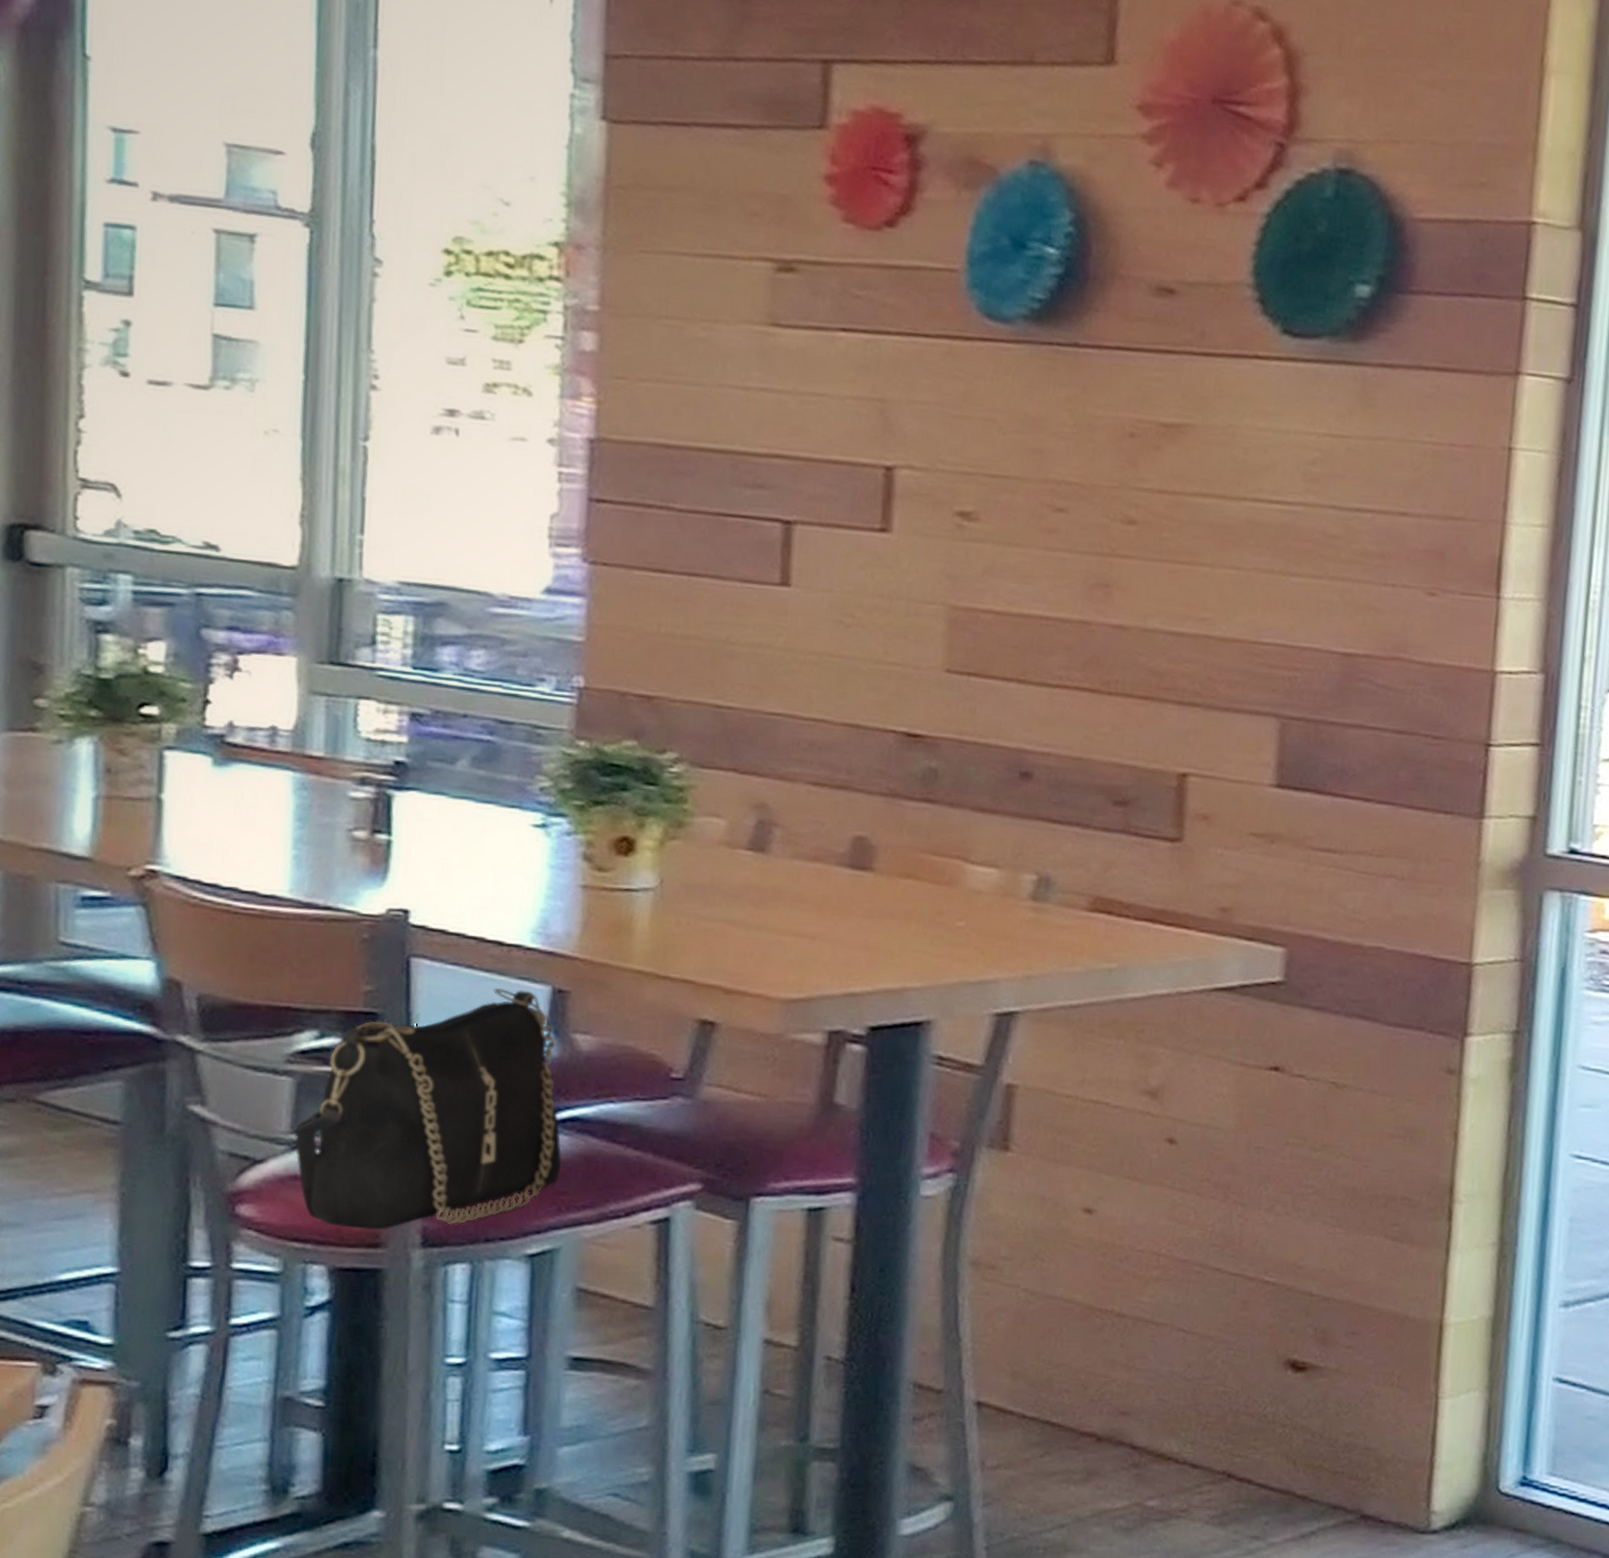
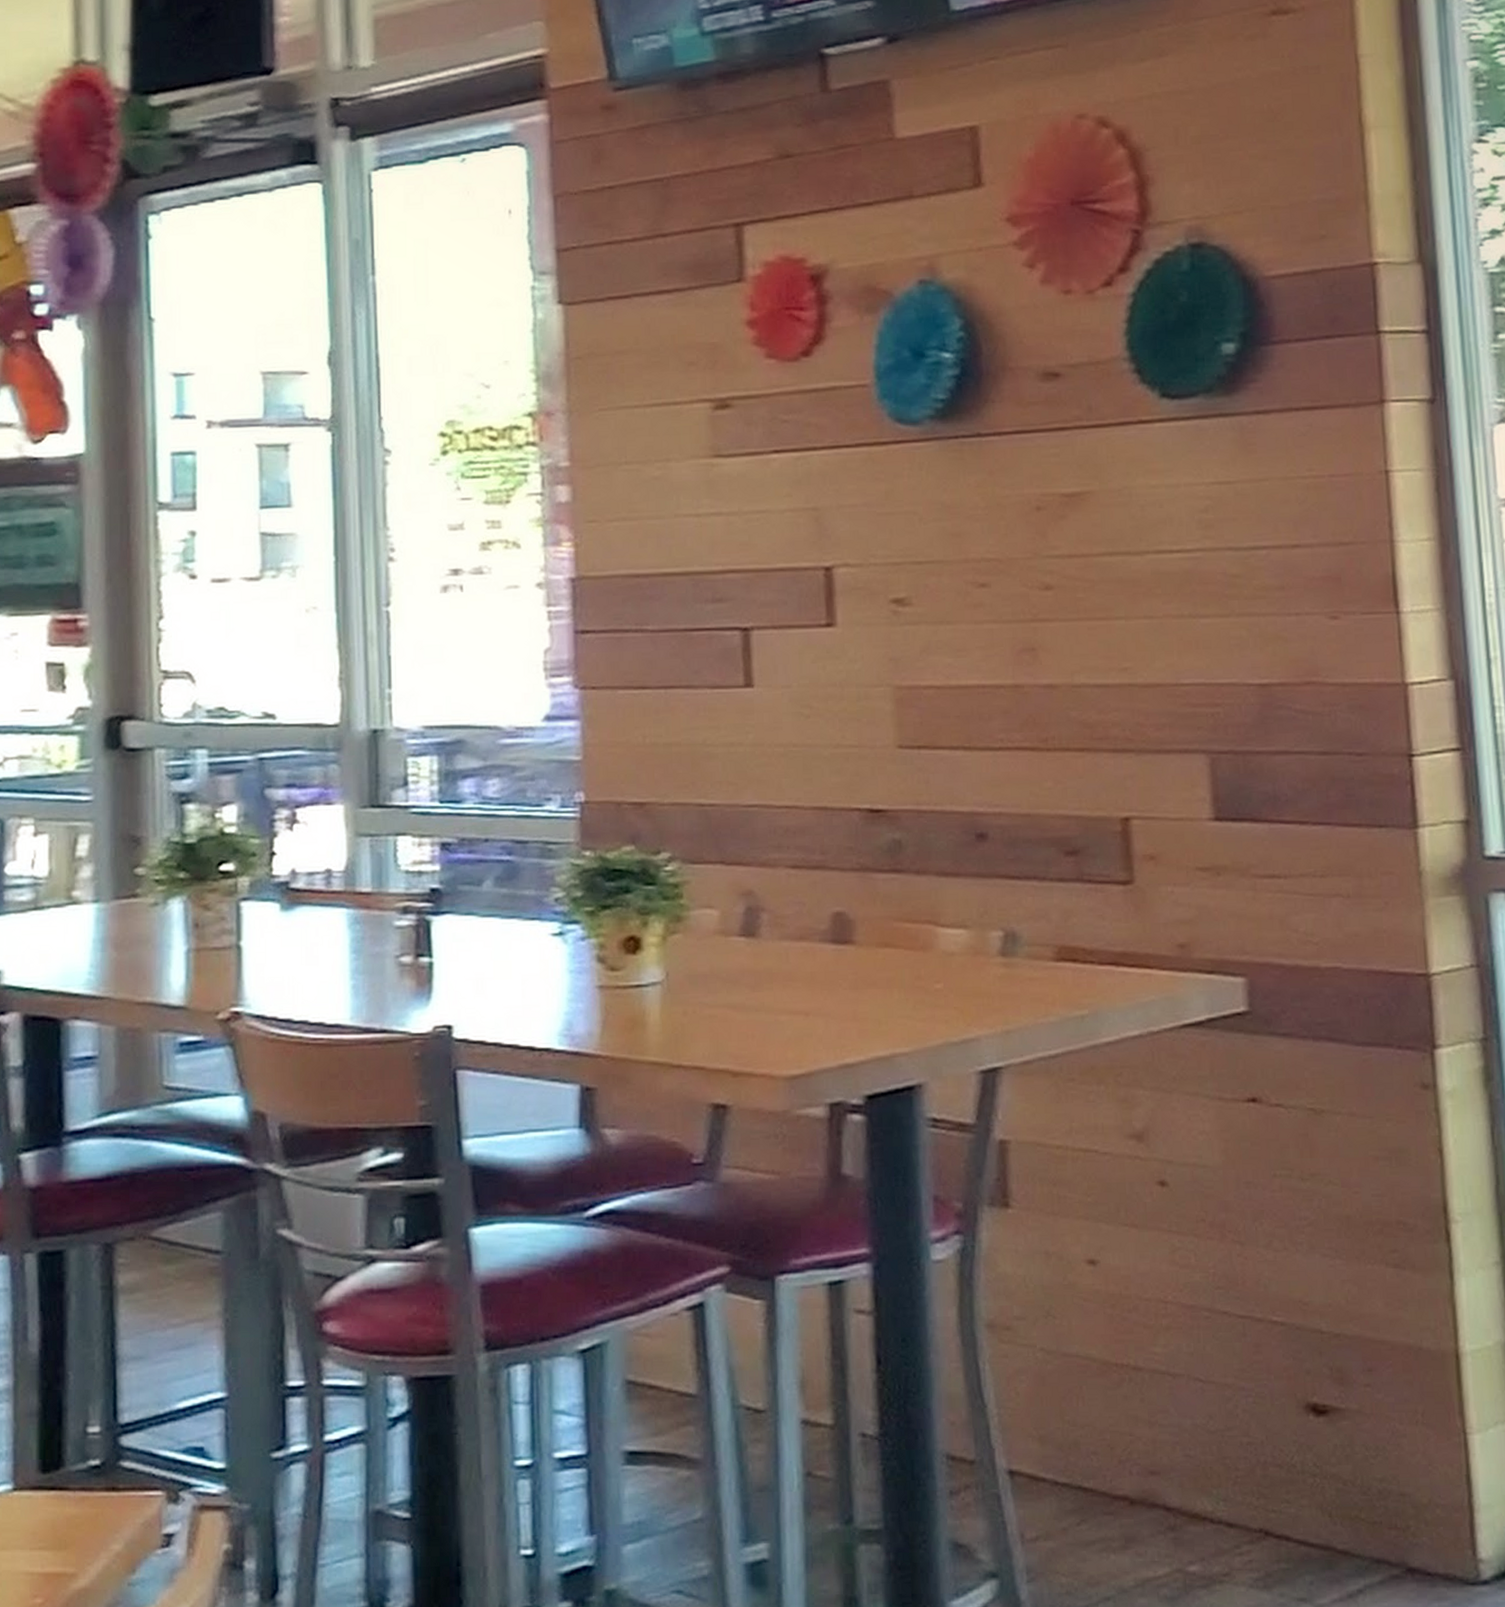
handbag: present [295,987,562,1230] -> none [369,1091,603,1337]

